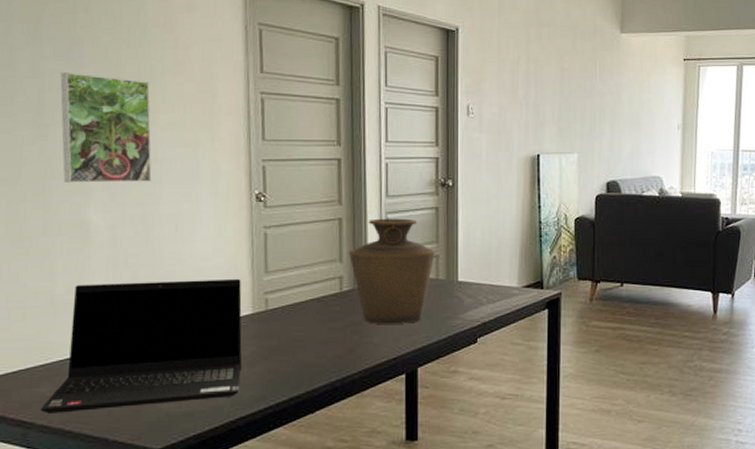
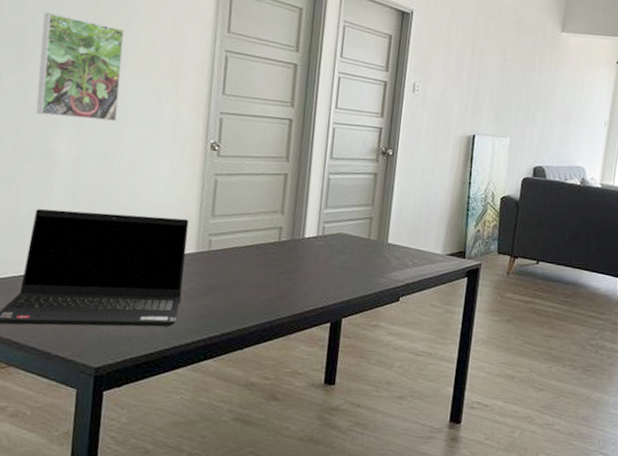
vase: present [348,218,435,324] -> none [290,177,370,277]

